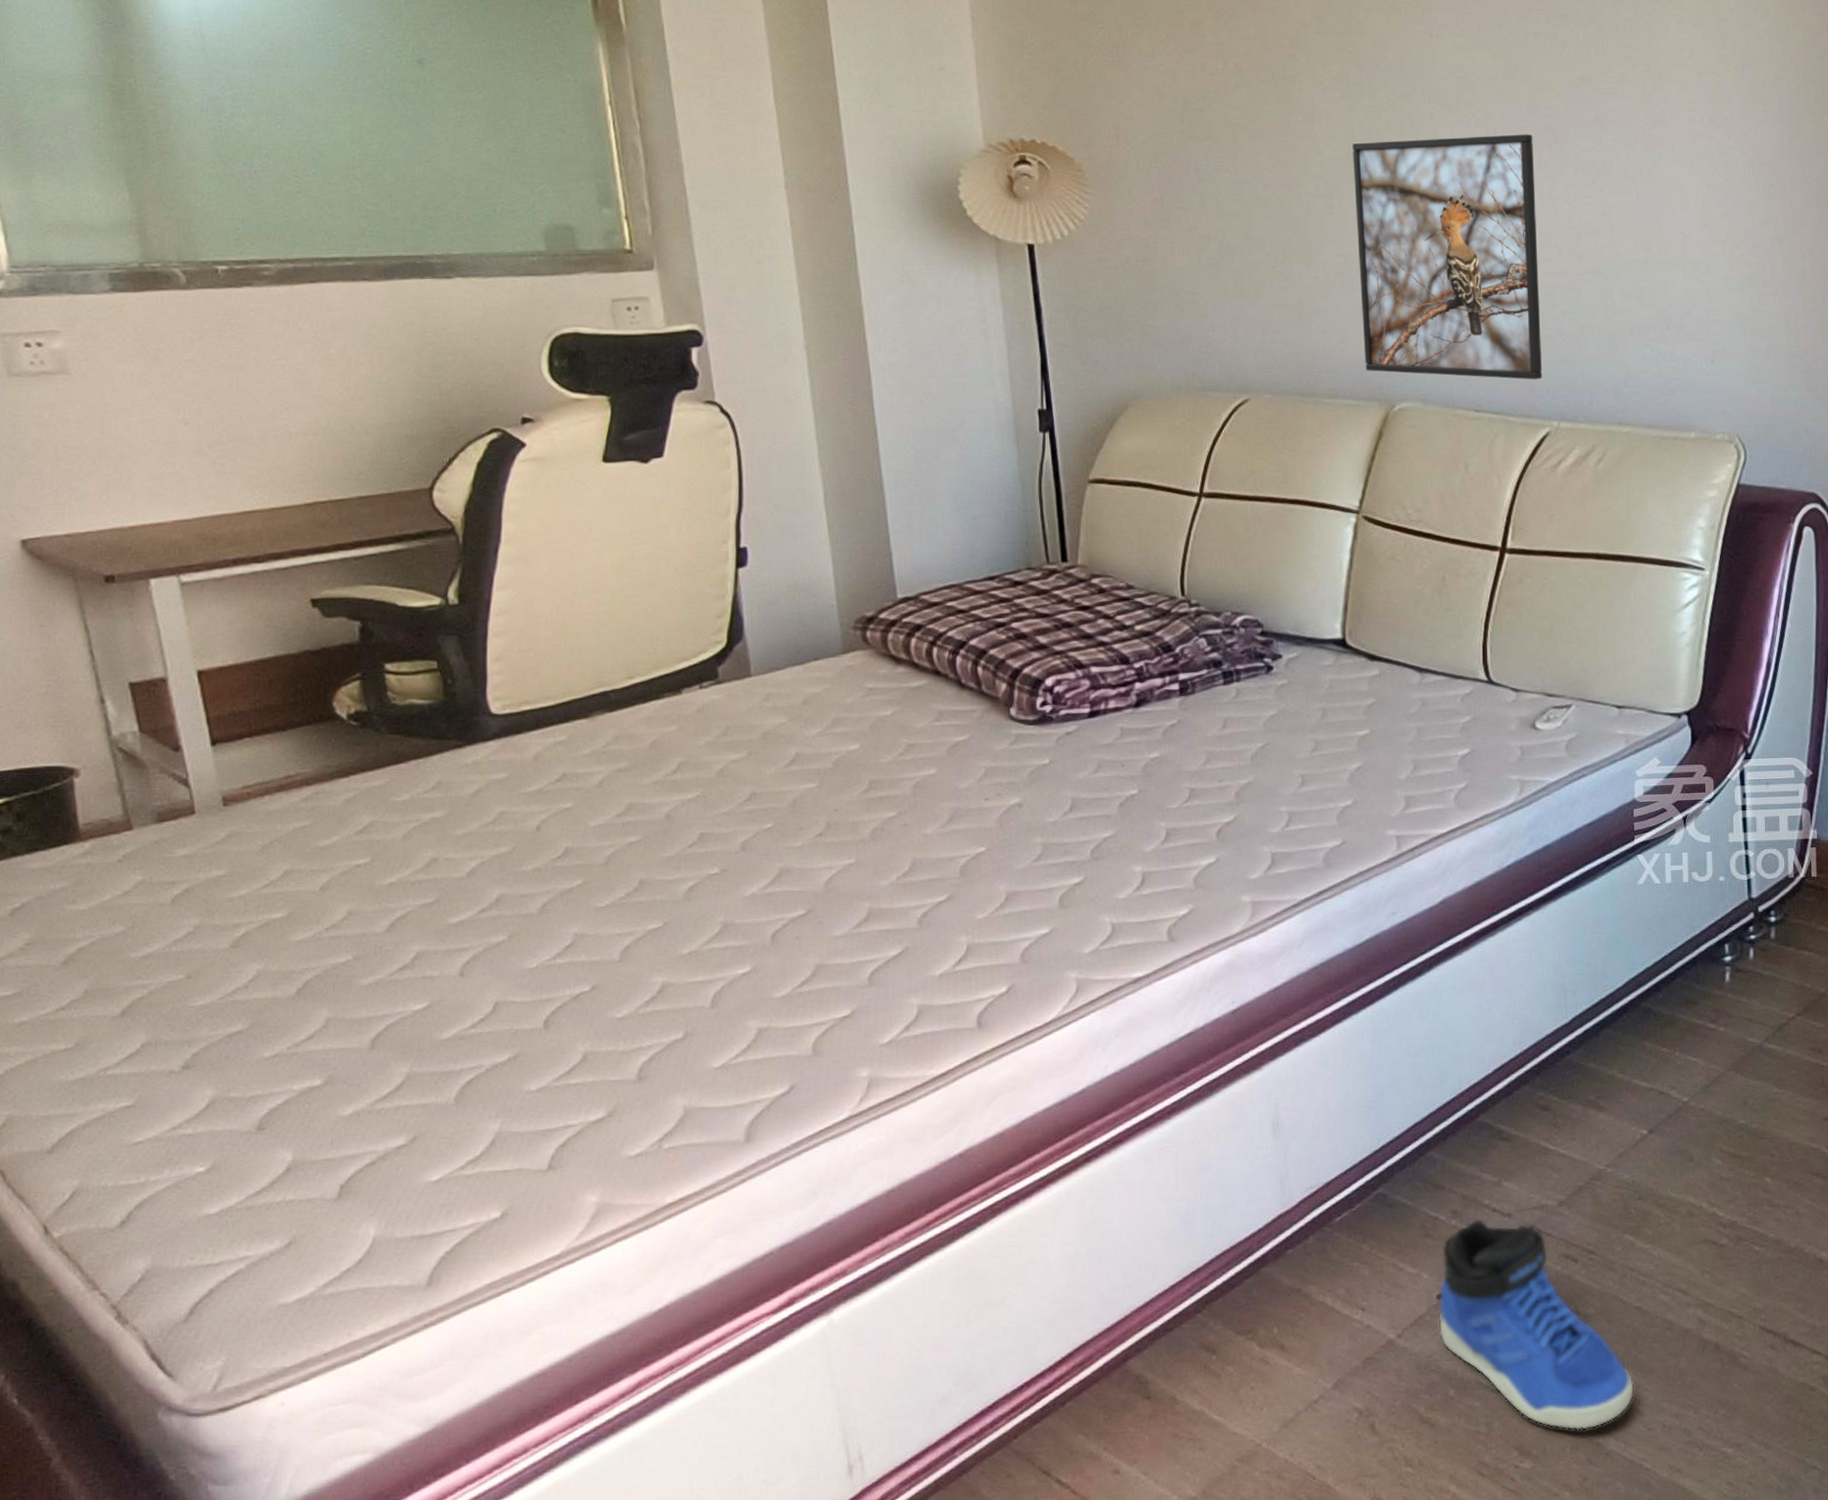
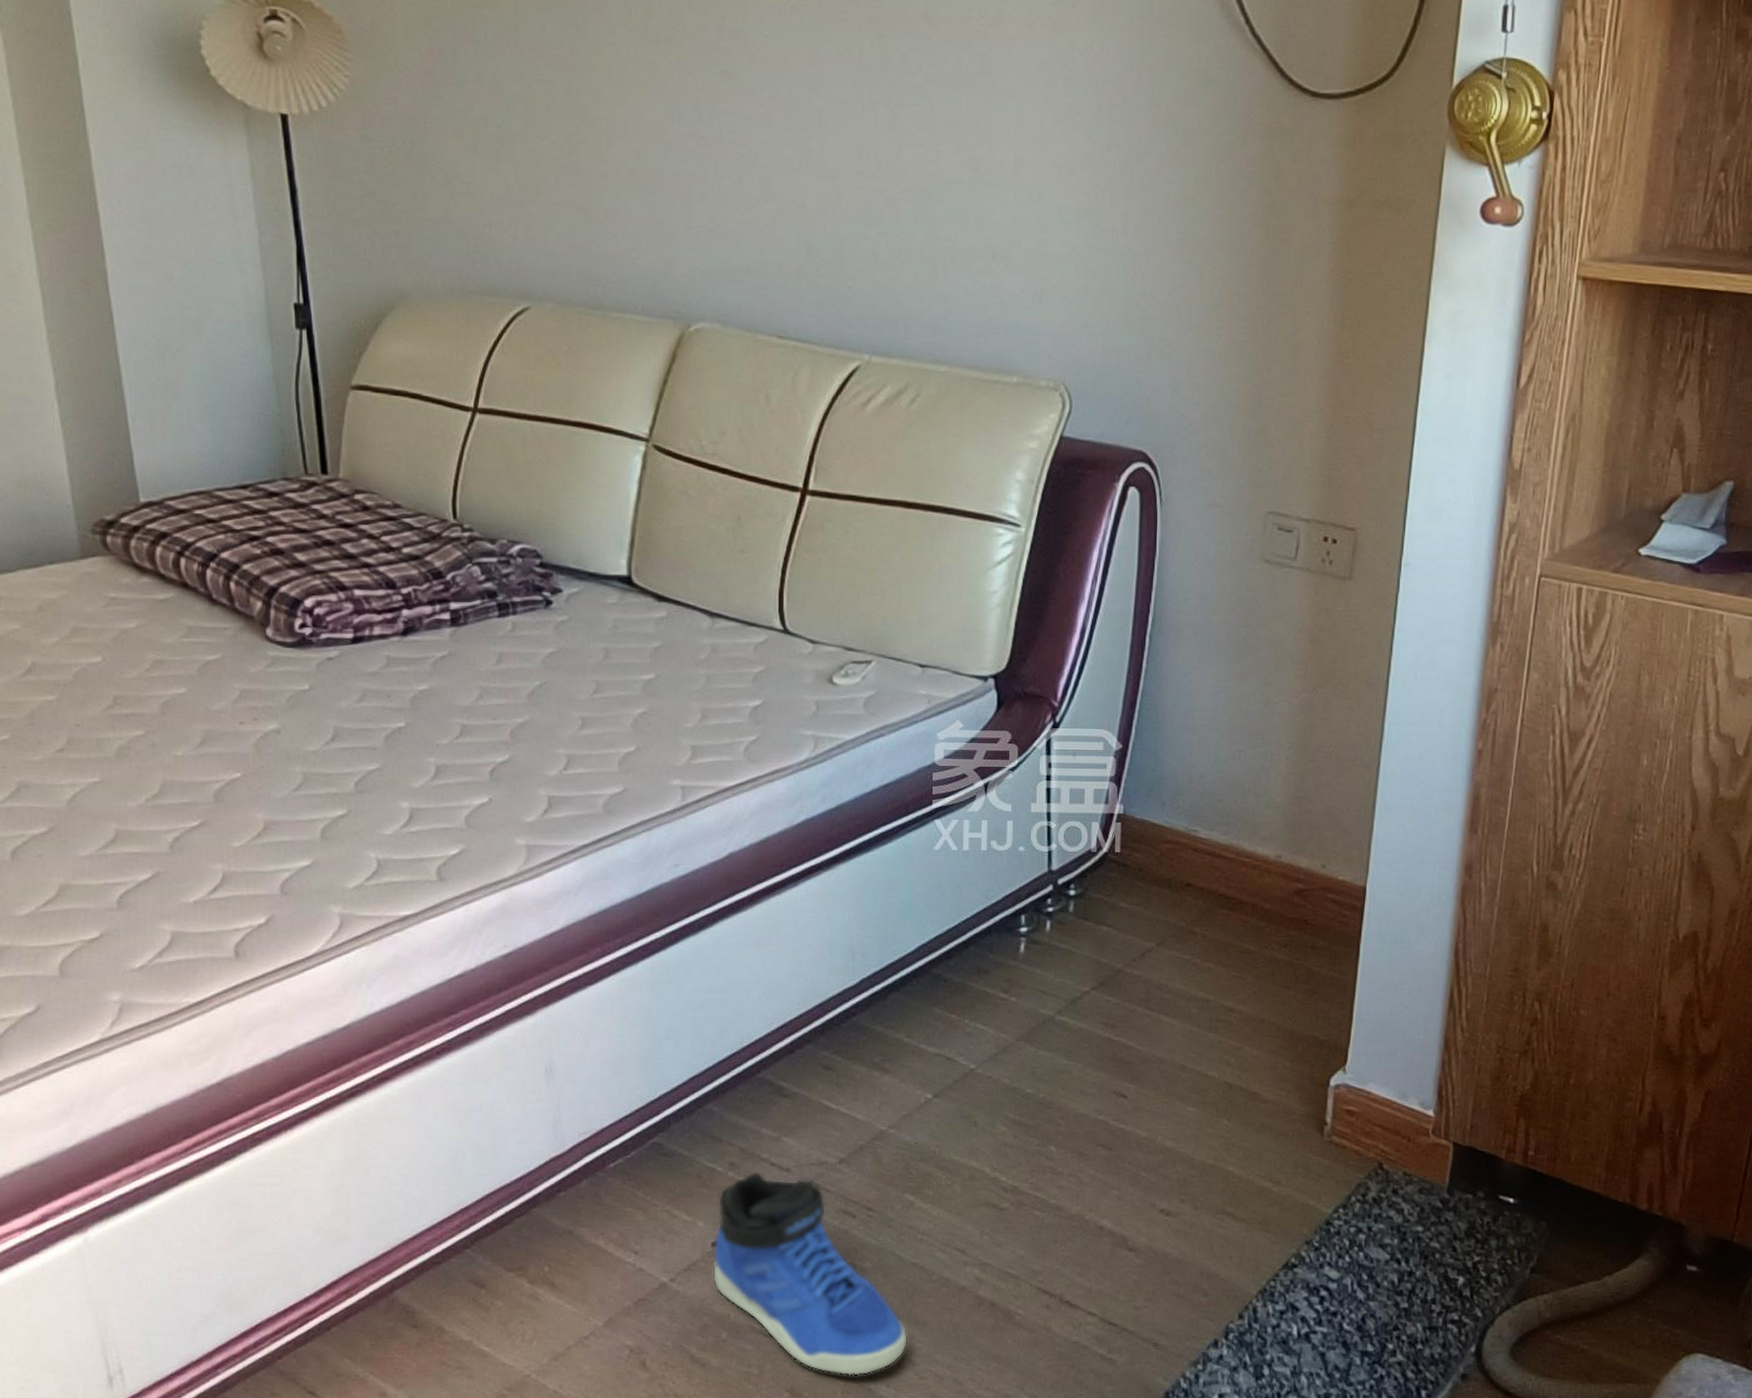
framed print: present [1352,134,1542,380] -> none [650,23,854,308]

